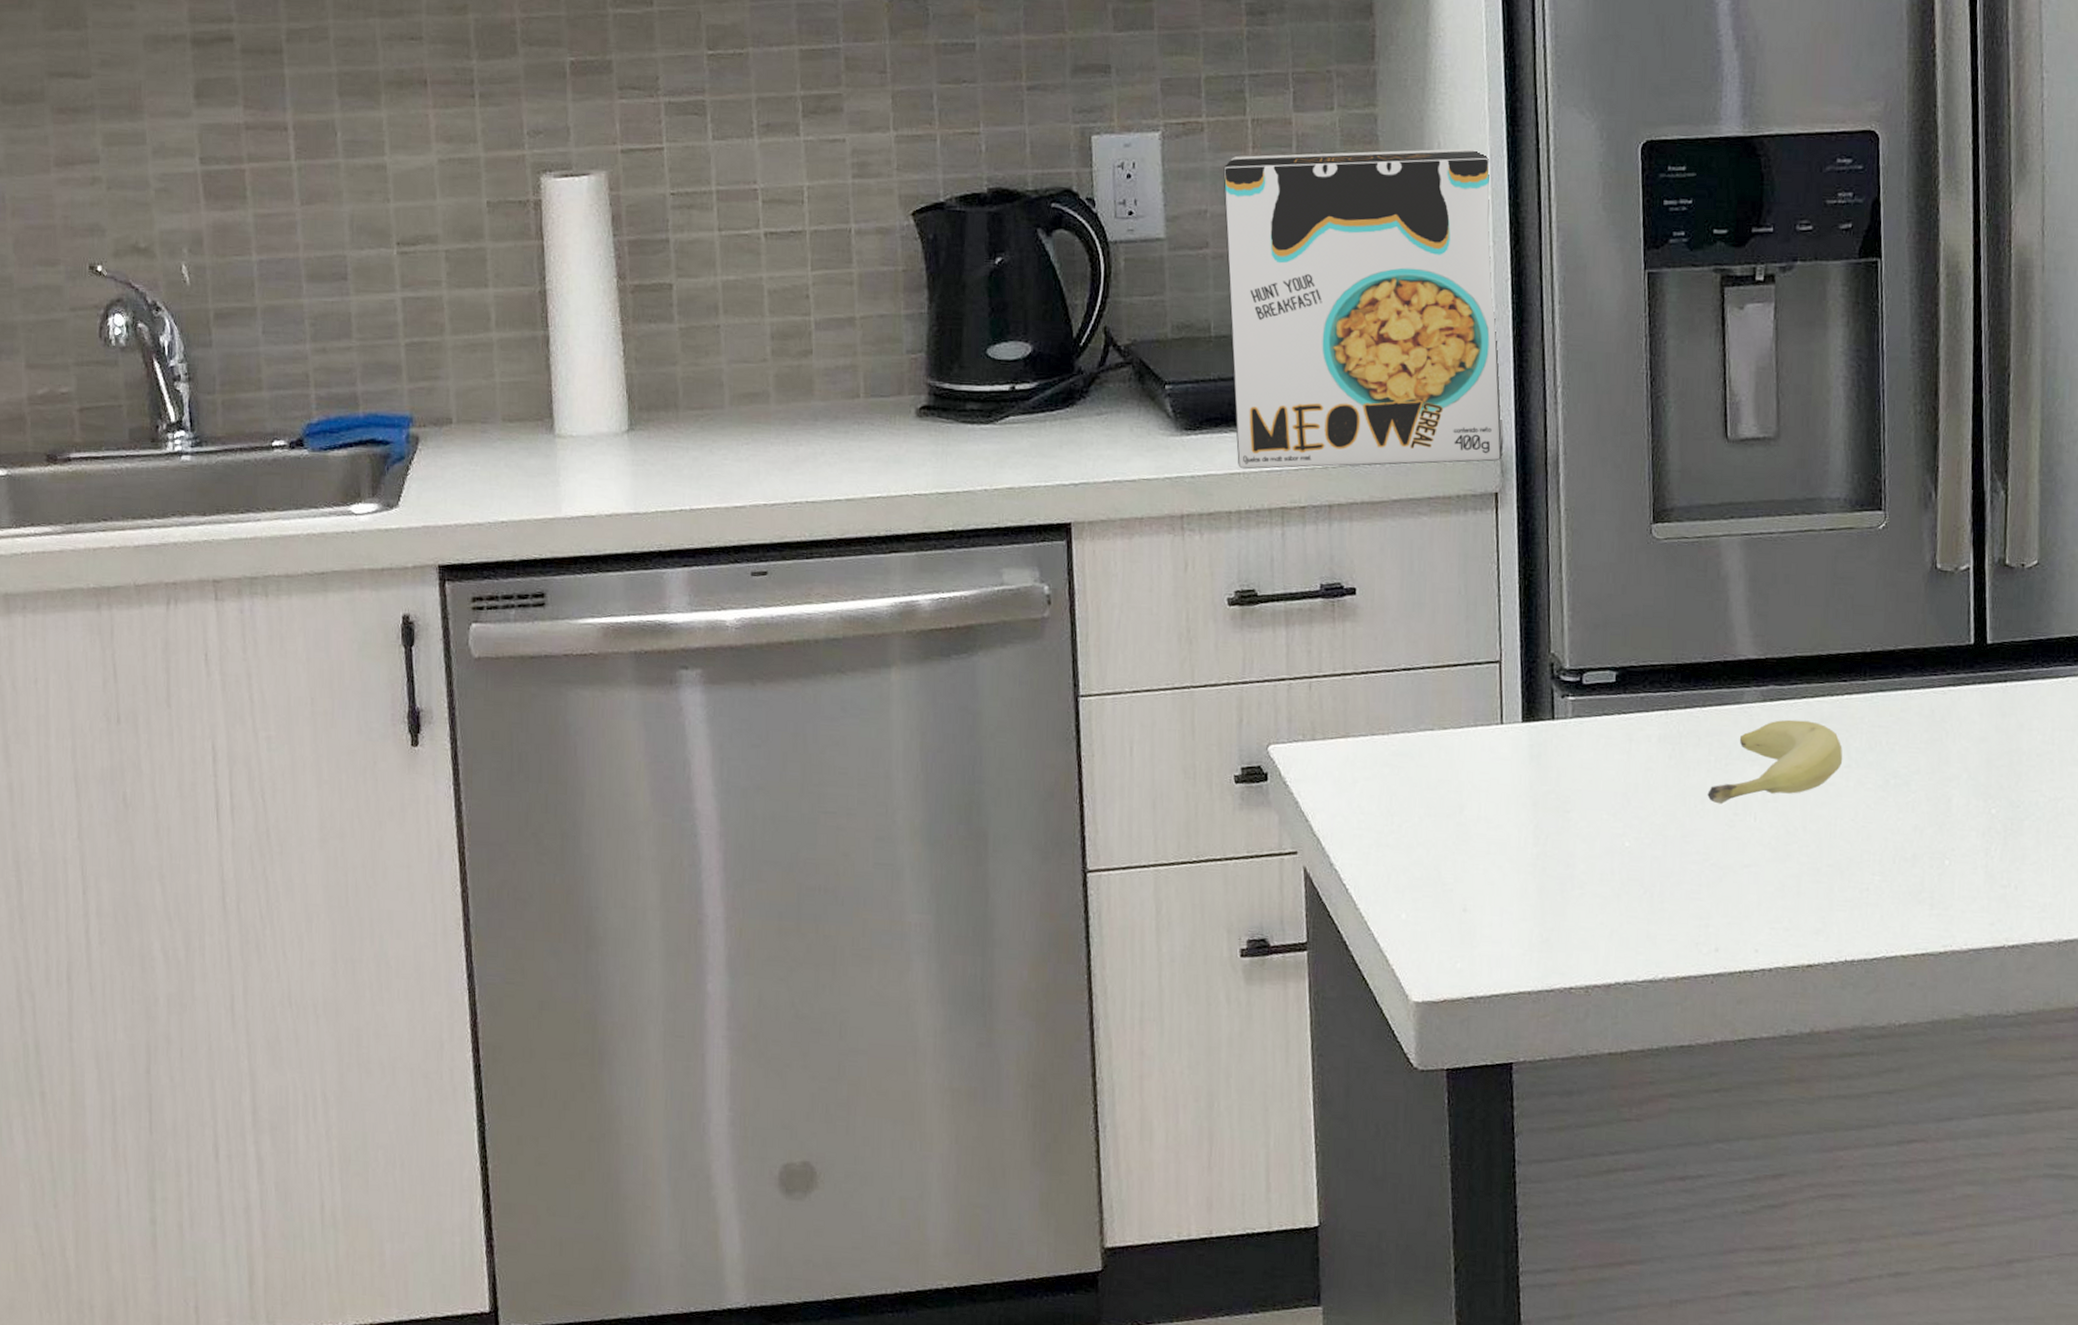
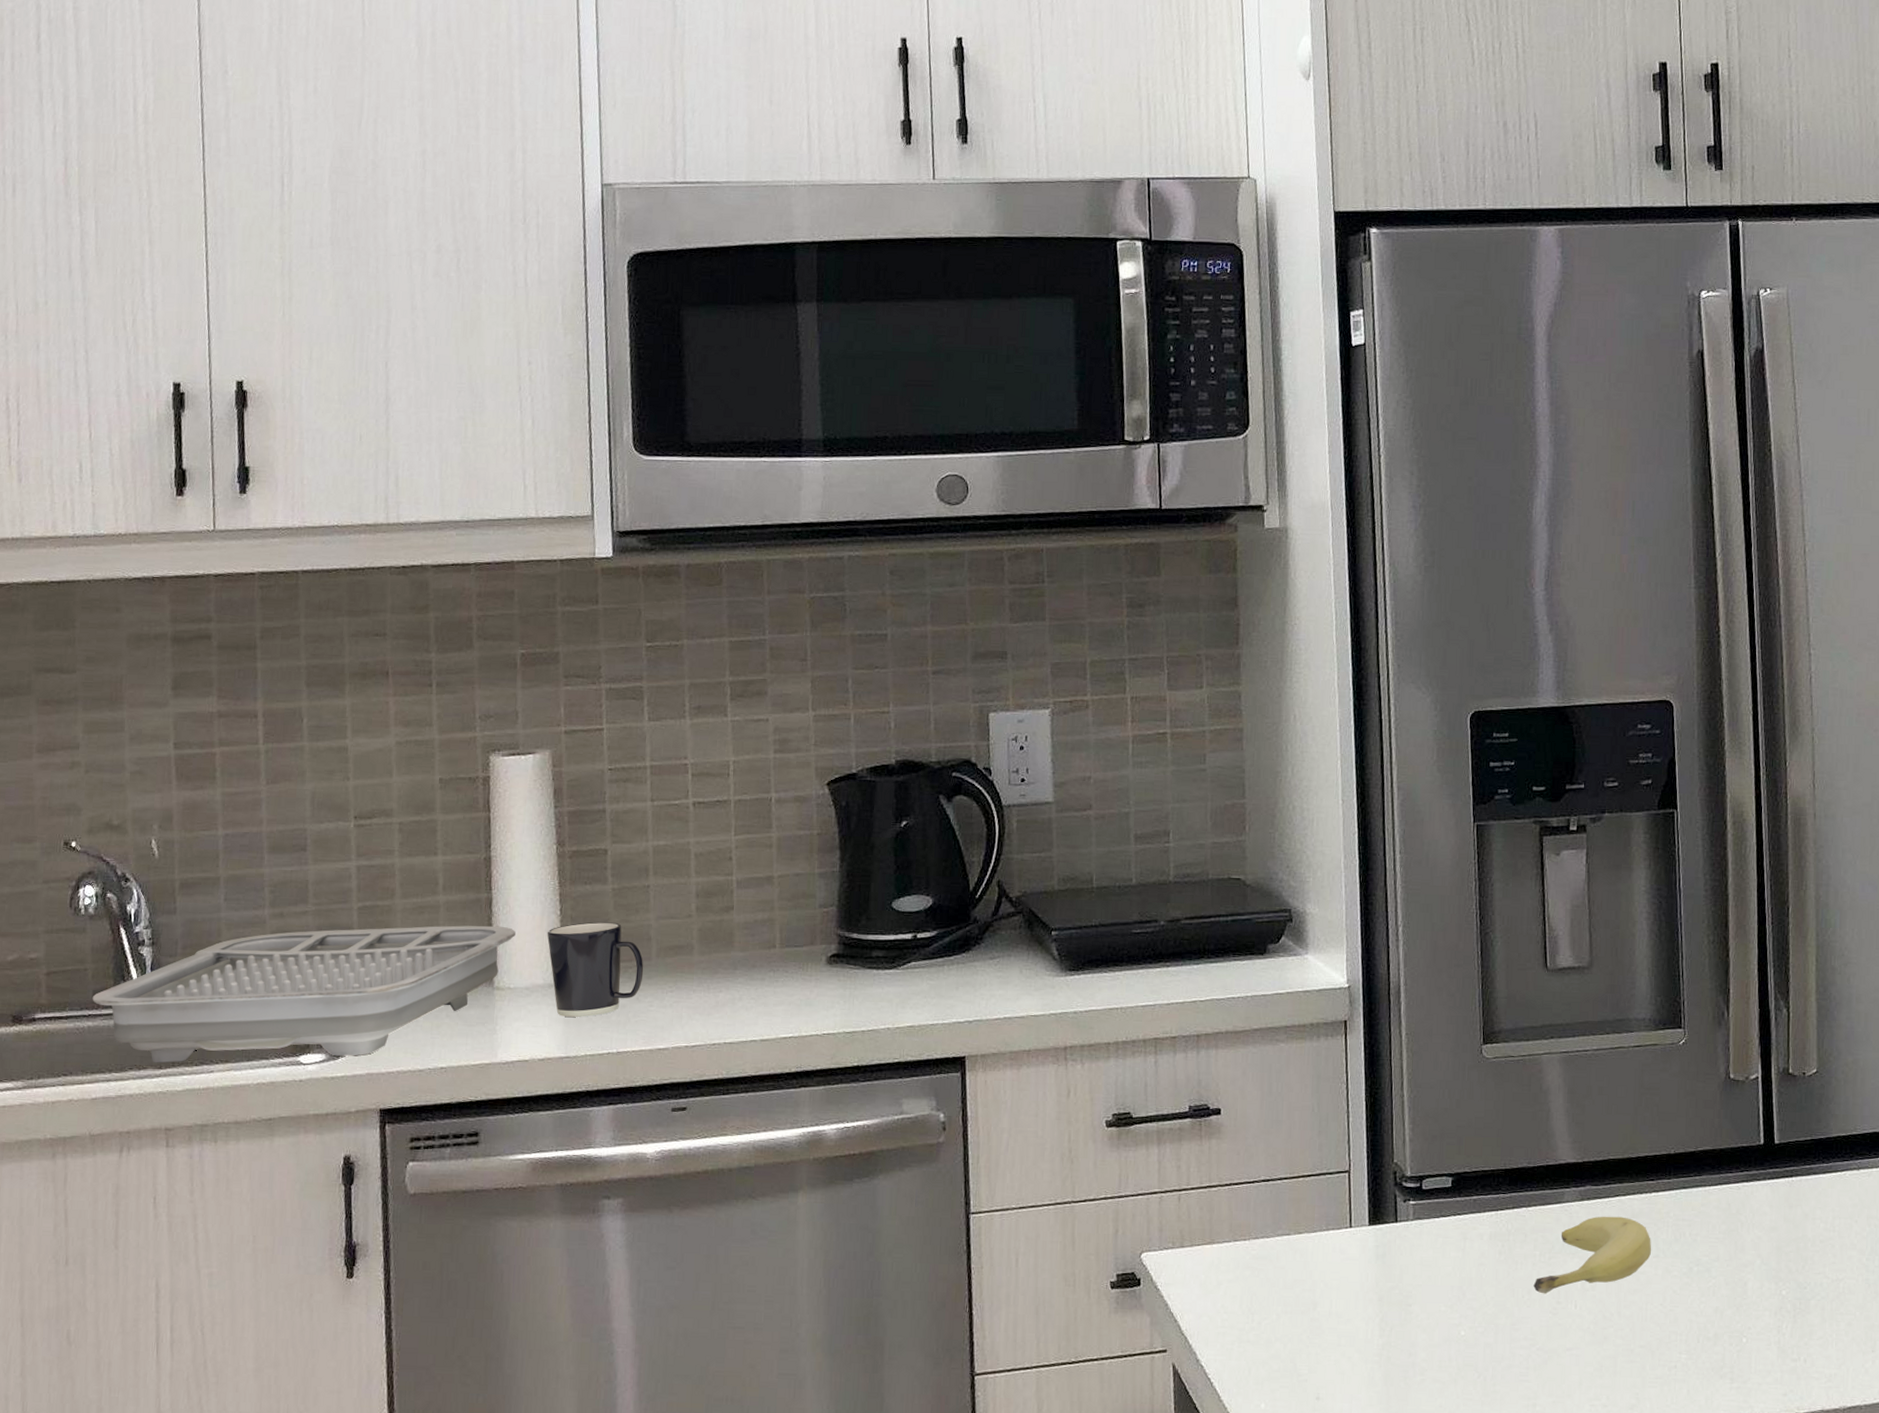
dish rack: none [129,365,576,510] -> present [92,925,516,1064]
mug: none [610,364,716,470] -> present [547,922,644,1017]
cereal box: present [1223,148,1504,470] -> none [1105,720,1352,1005]

